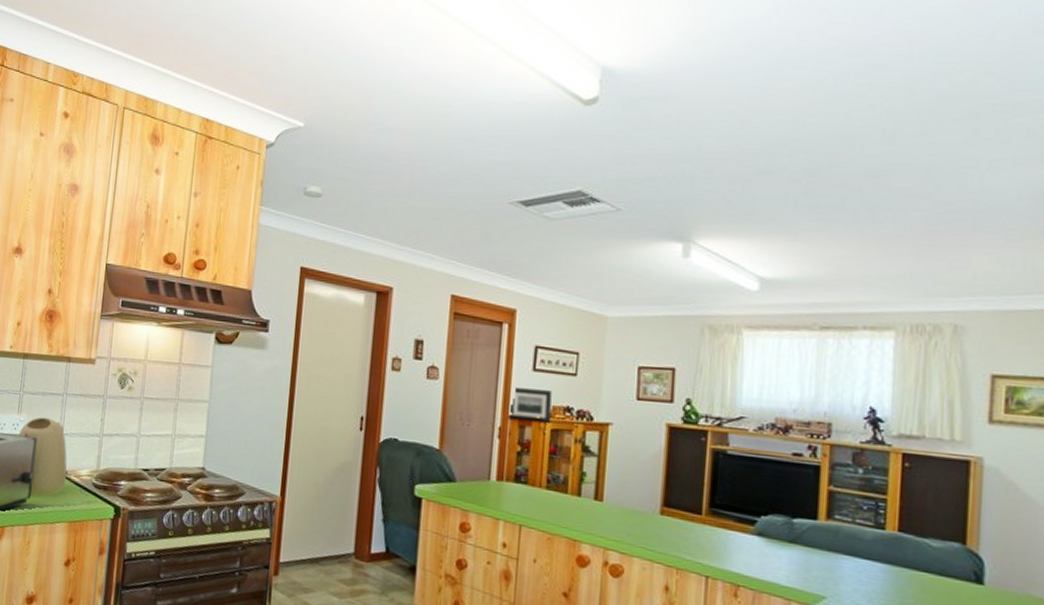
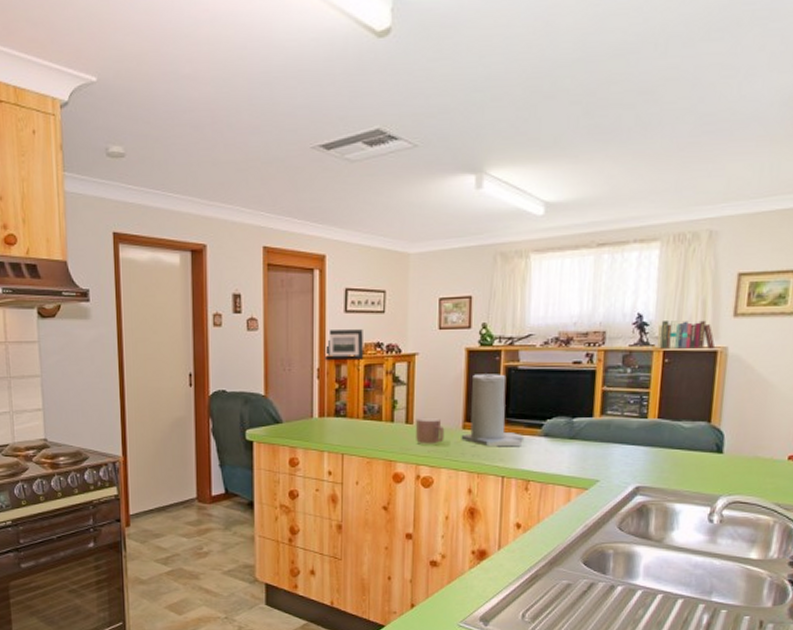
mug: none [604,494,639,530] -> present [415,417,445,446]
paper towel: none [658,454,734,544] -> present [461,374,525,447]
books: none [895,419,966,459] -> present [657,320,715,350]

